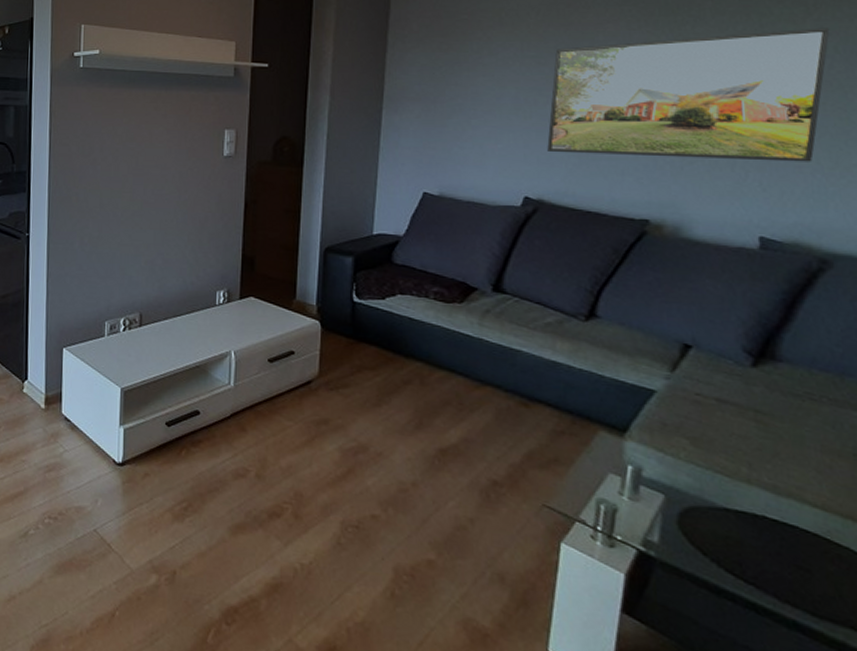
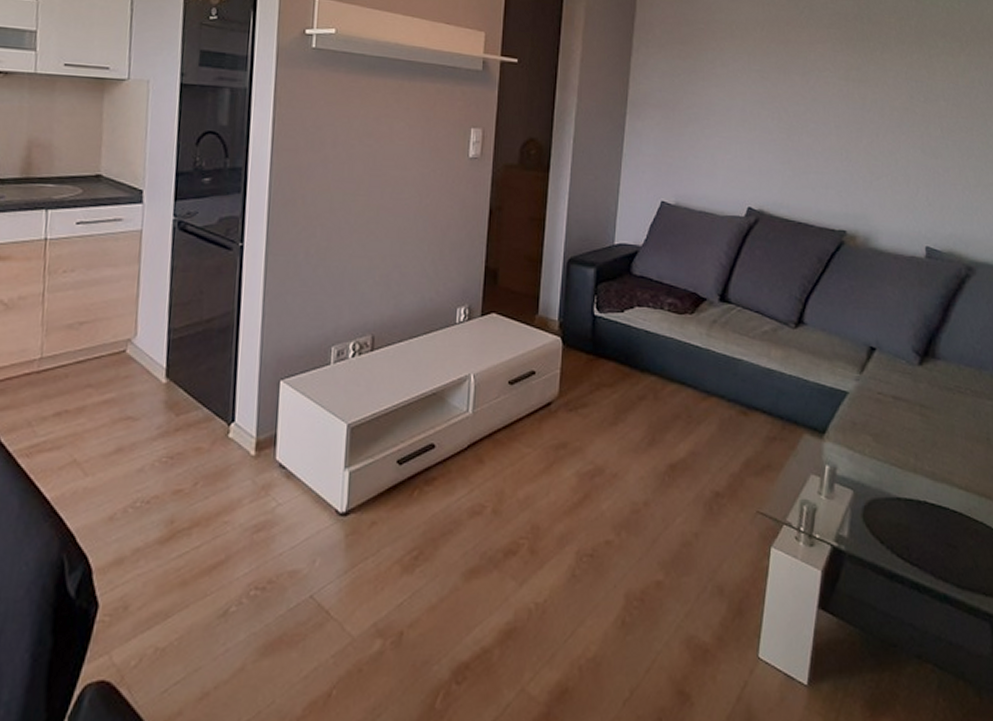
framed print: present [547,28,830,162] -> none [768,62,976,180]

